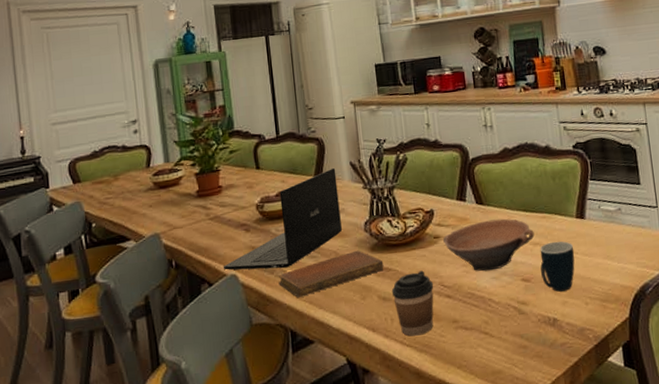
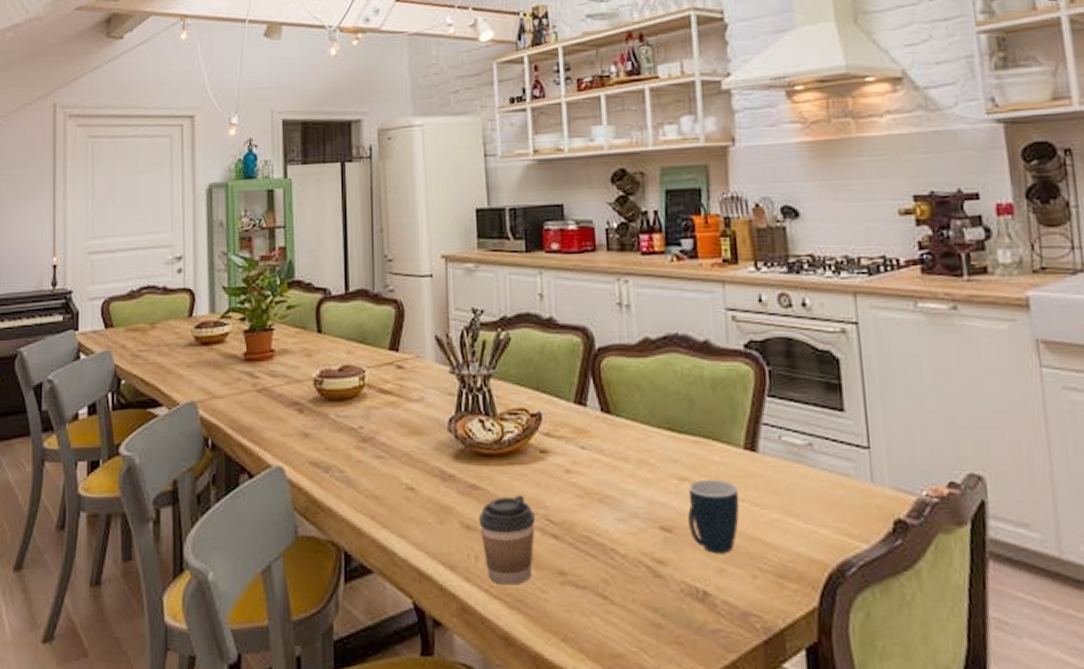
laptop: present [223,168,342,271] -> none [267,342,419,467]
notebook: present [278,250,384,297] -> none [334,455,470,509]
bowl: present [443,218,535,271] -> none [552,437,682,509]

